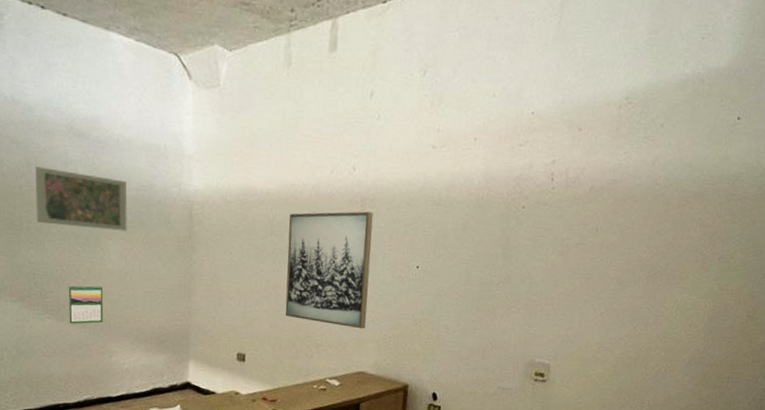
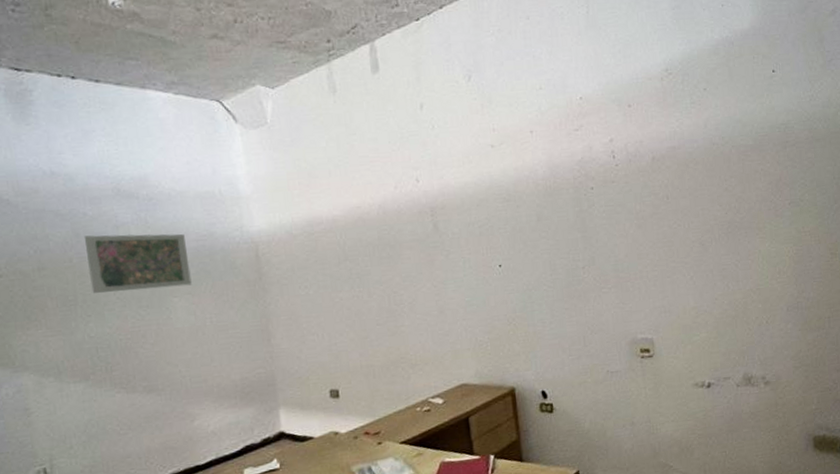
calendar: present [68,285,104,324] -> none [136,346,180,394]
wall art: present [285,211,374,329] -> none [361,219,459,342]

